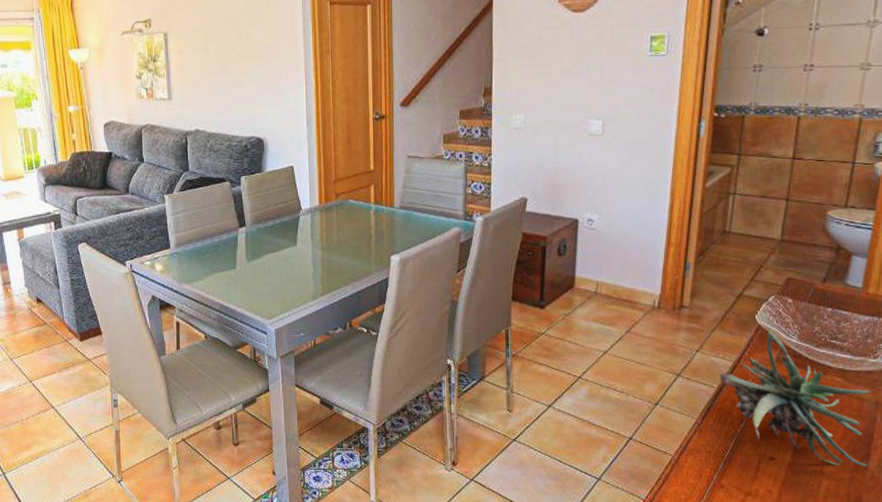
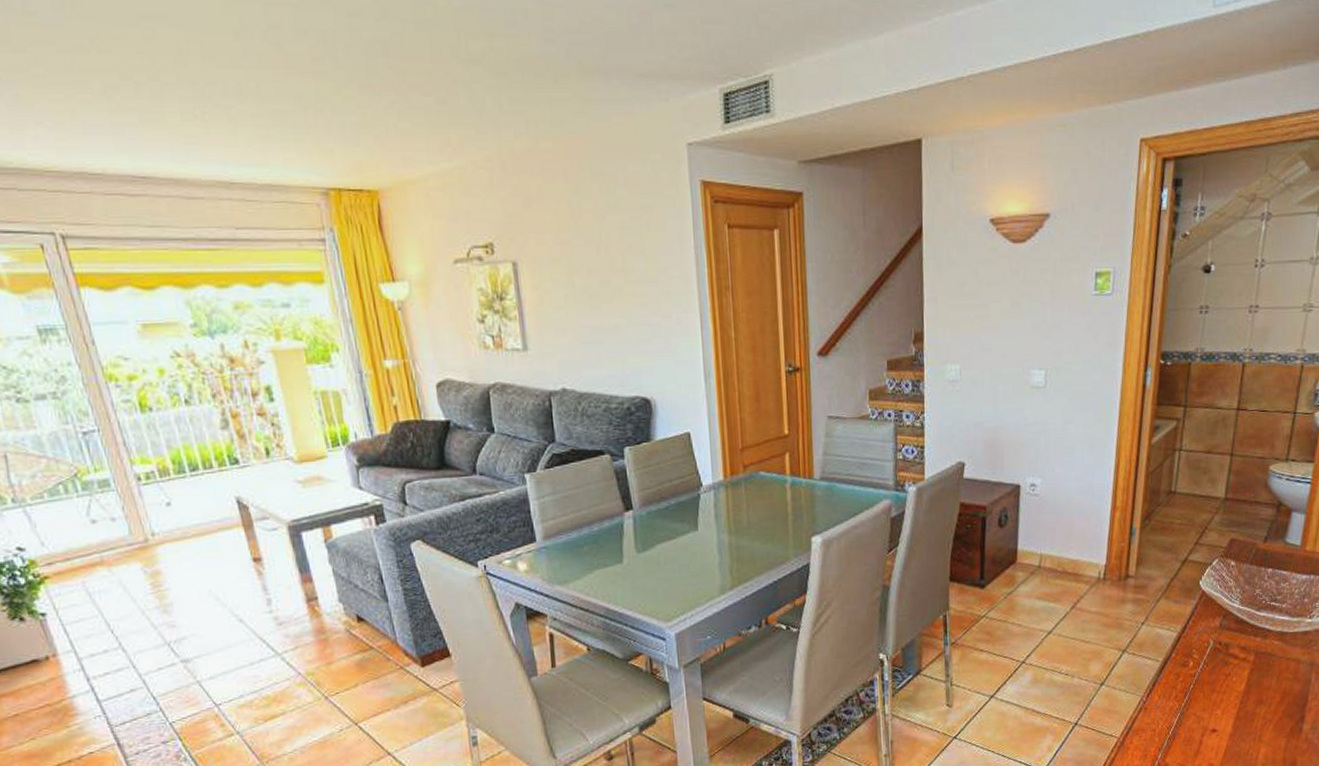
plant: present [720,328,872,467] -> none [1165,593,1307,732]

